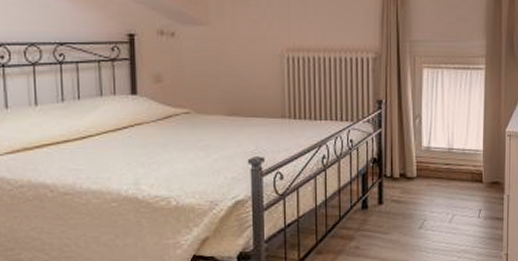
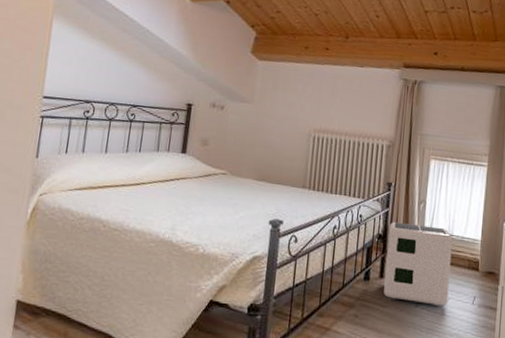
air purifier: none [384,142,453,225] -> present [384,222,453,306]

